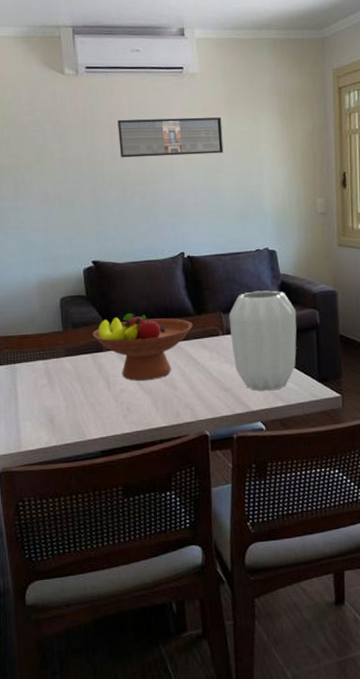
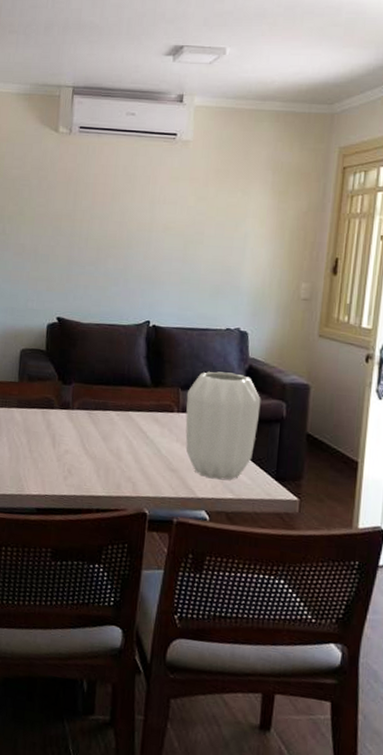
fruit bowl: present [92,313,193,381] -> none [46,374,148,446]
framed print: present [118,117,224,158] -> none [100,180,210,225]

